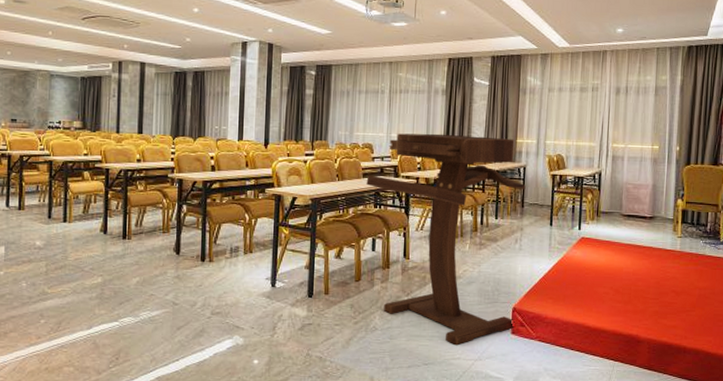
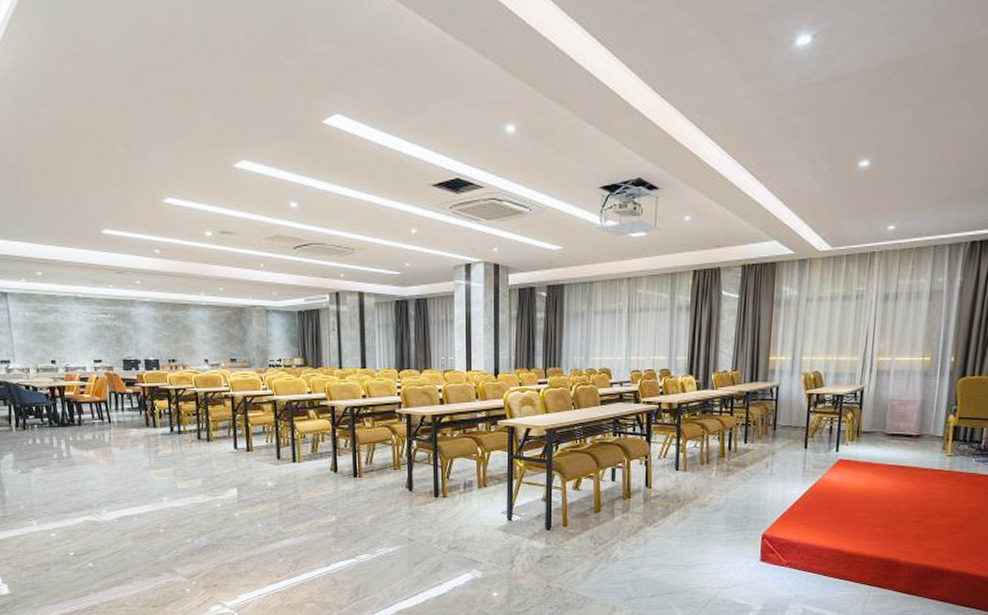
lectern: present [366,133,526,346] -> none [604,354,778,574]

